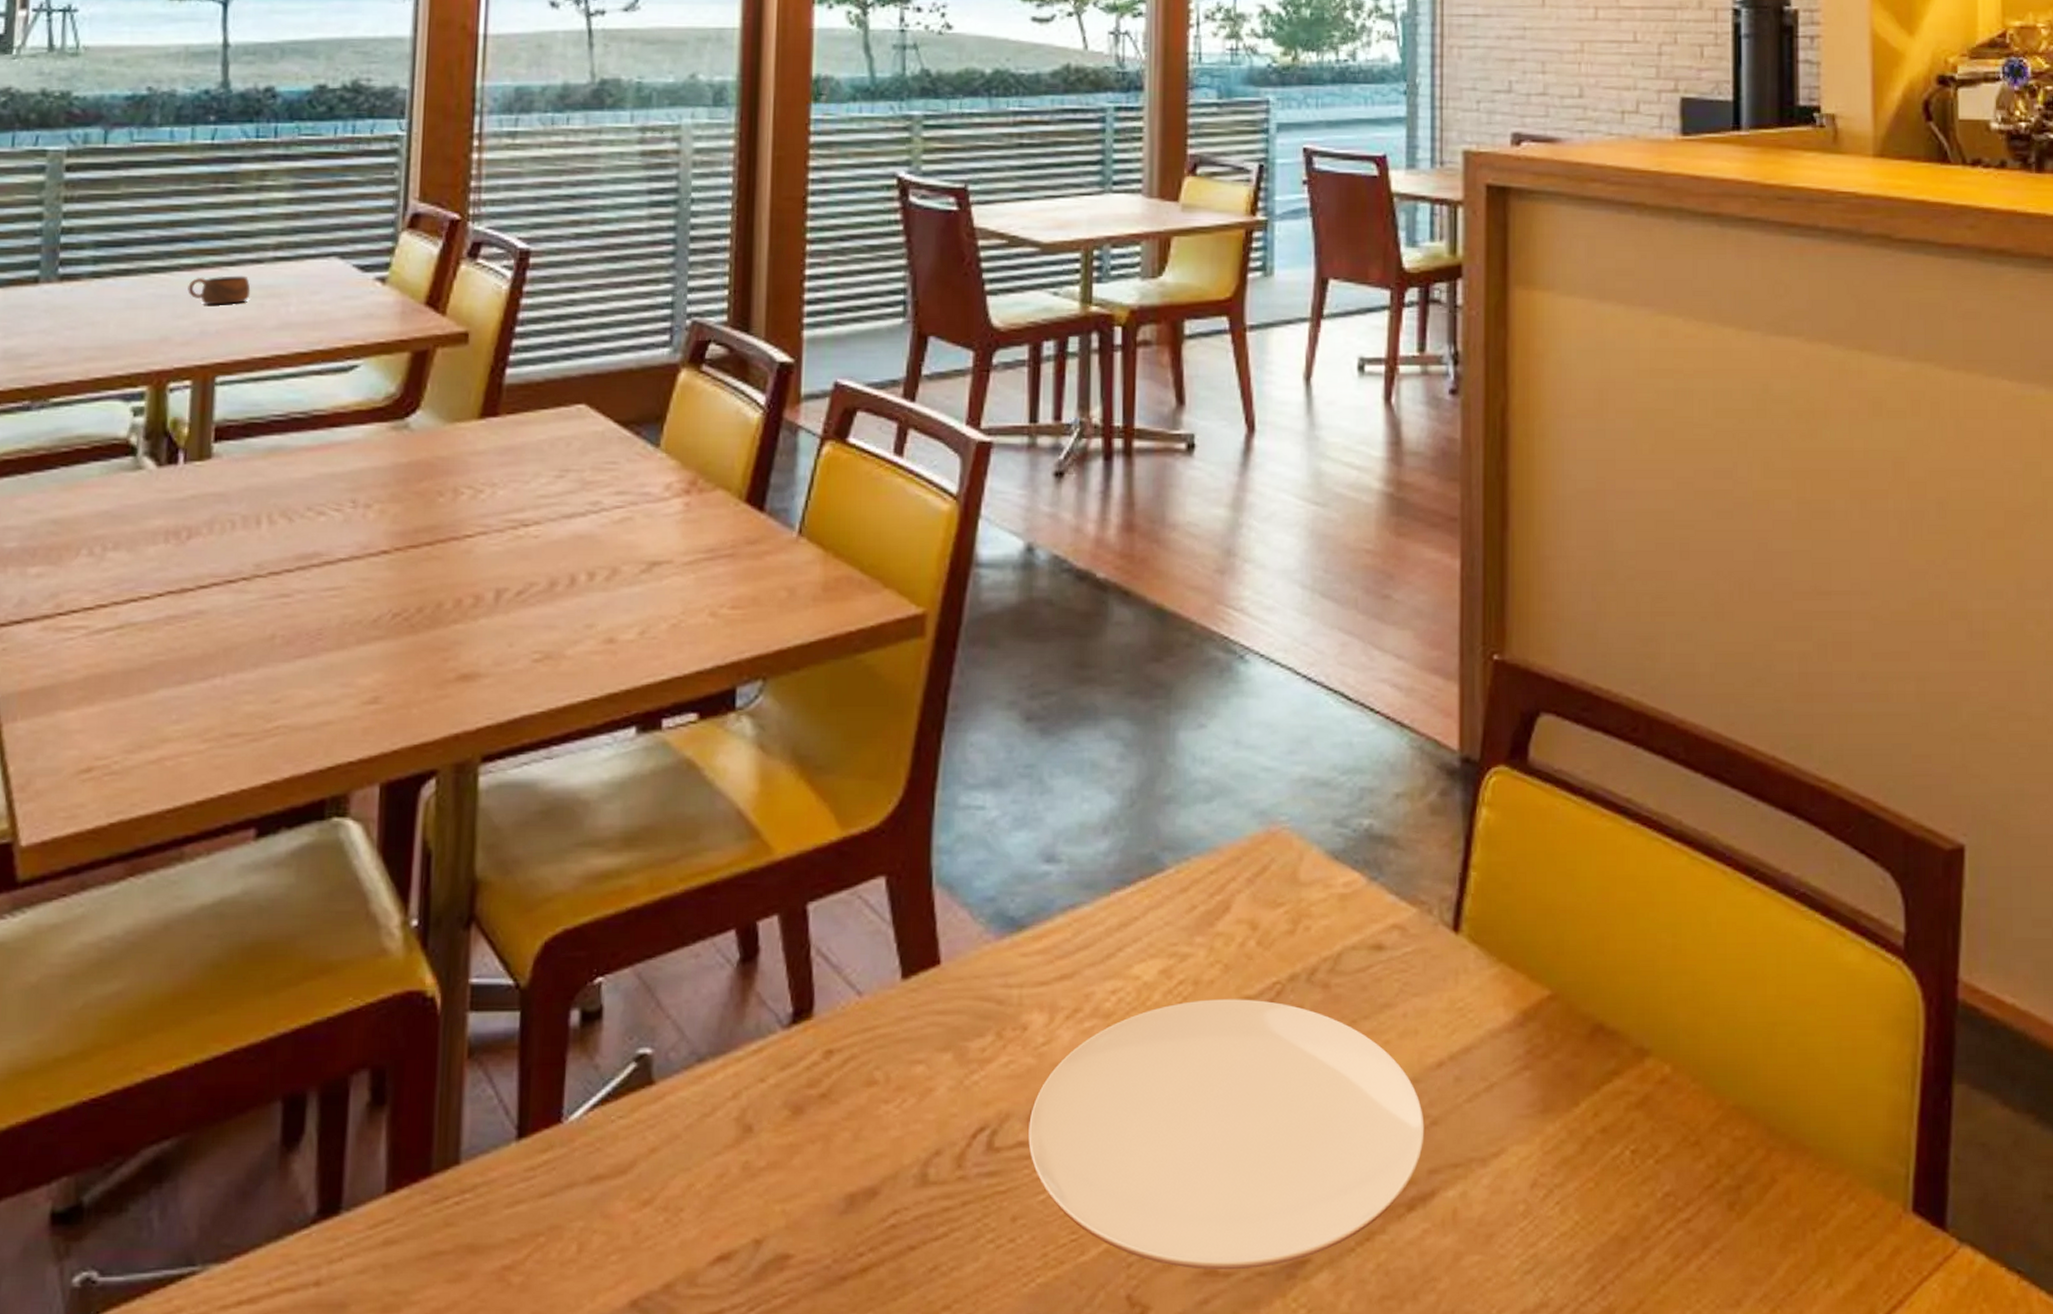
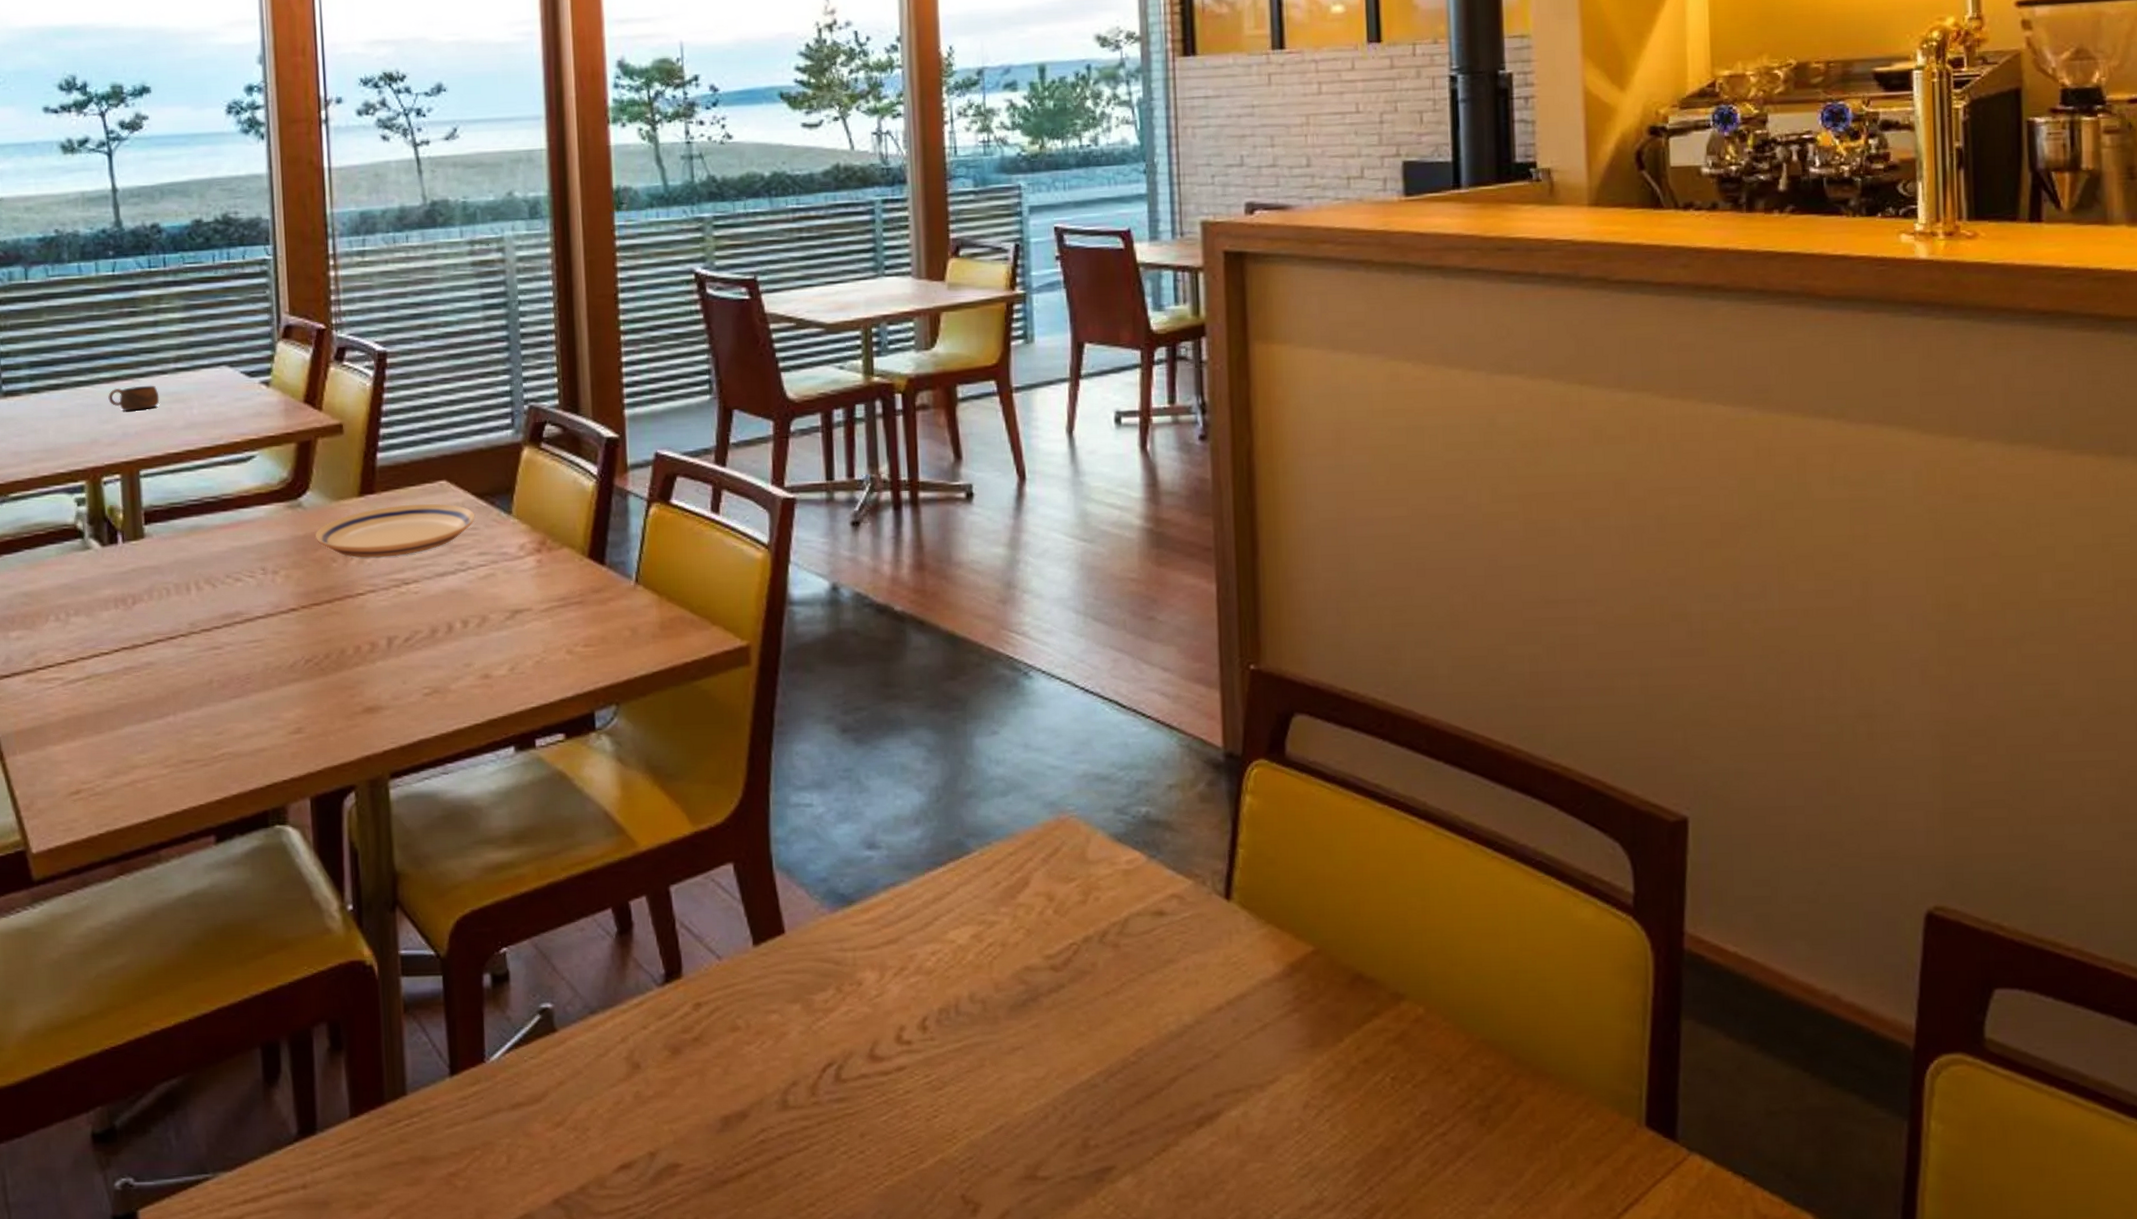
plate: none [422,430,617,493] -> present [315,503,476,558]
plate: present [1028,999,1425,1271] -> none [869,957,1209,1175]

